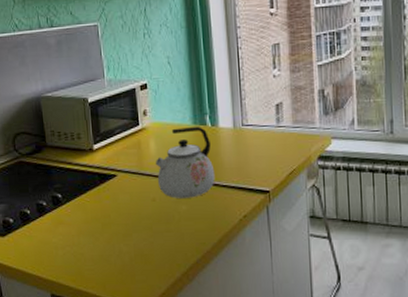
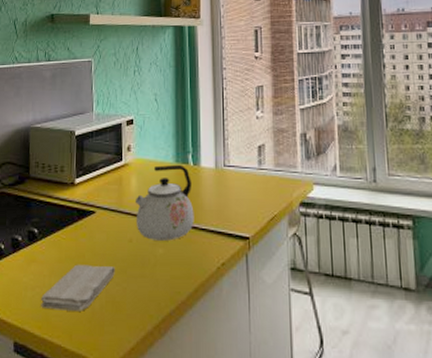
washcloth: none [72,223,141,265] -> present [41,264,115,311]

